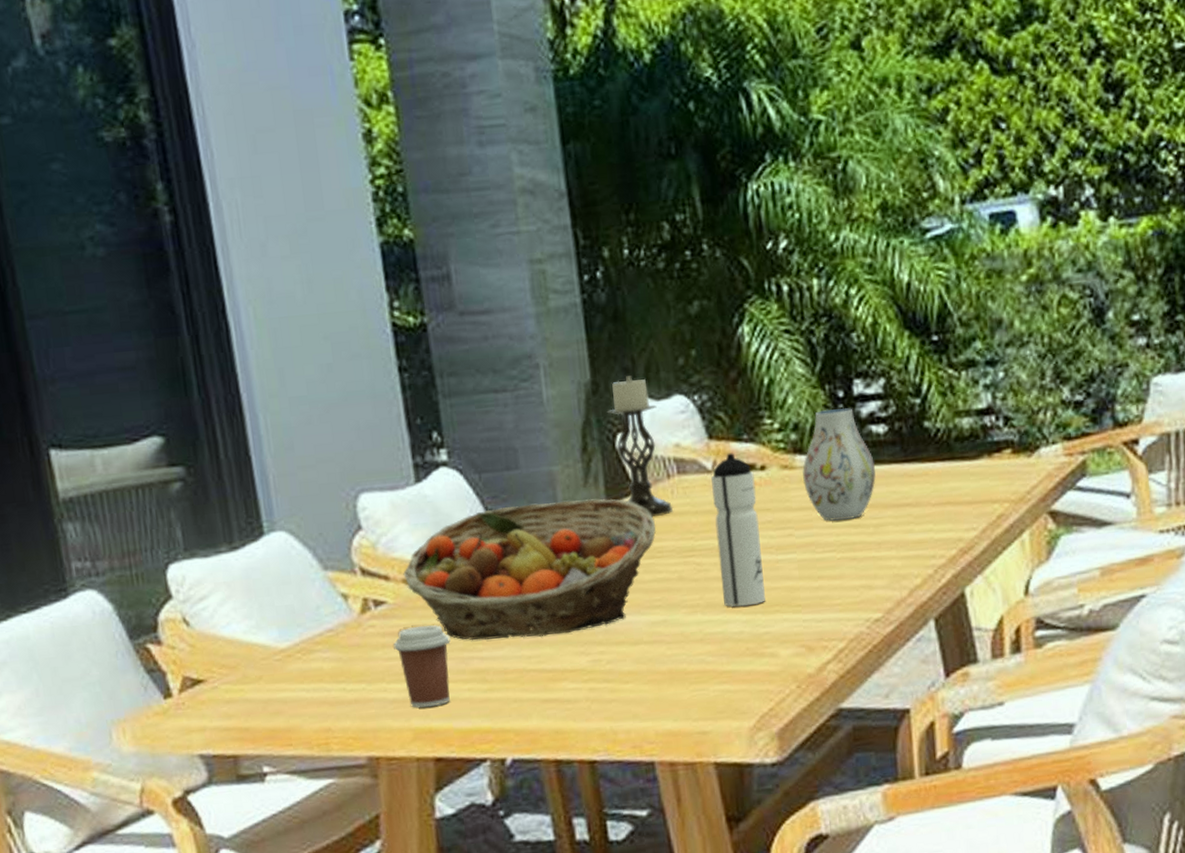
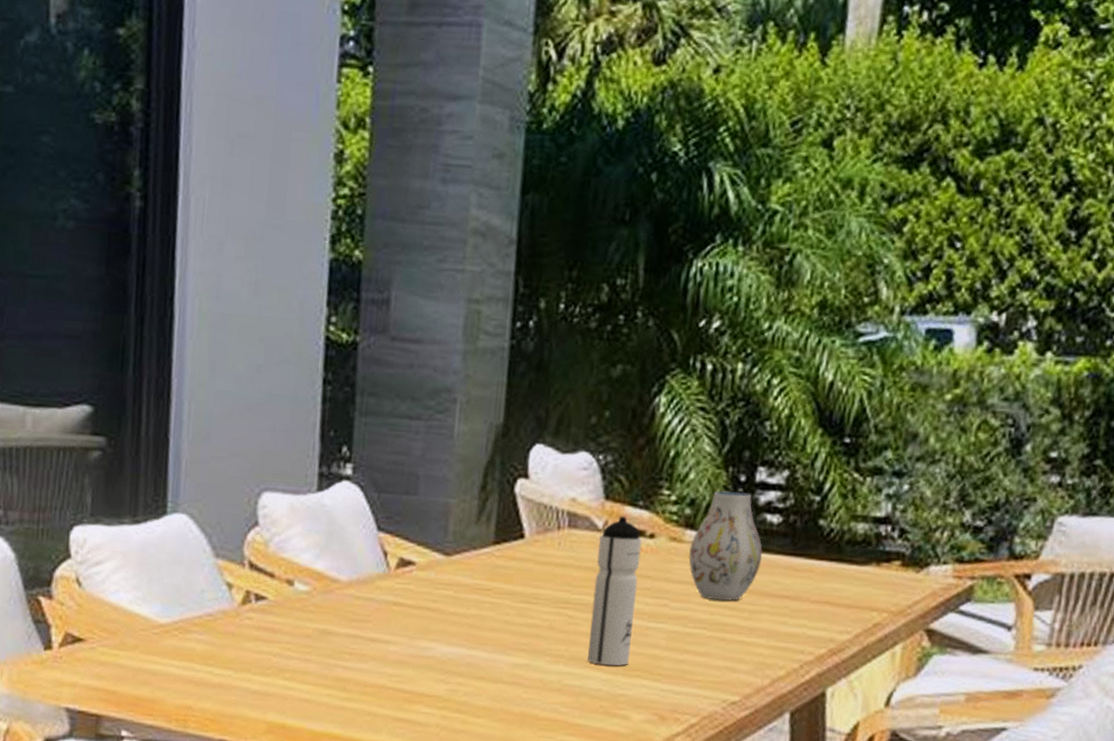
coffee cup: present [393,625,451,708] -> none [265,626,320,705]
fruit basket: present [403,498,657,641] -> none [288,528,538,660]
candle holder: present [606,376,674,518] -> none [501,425,561,564]

